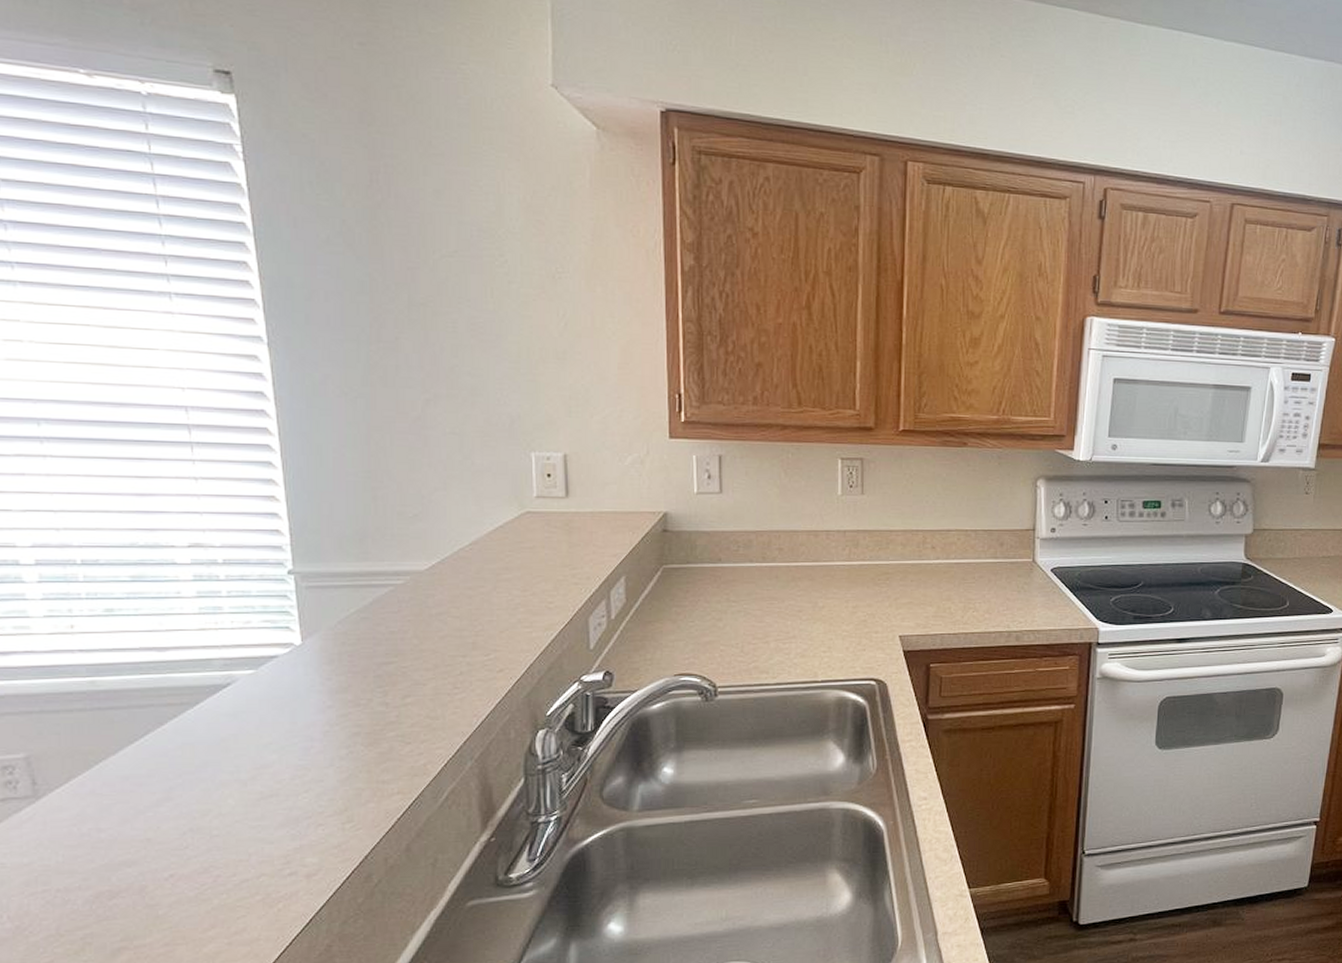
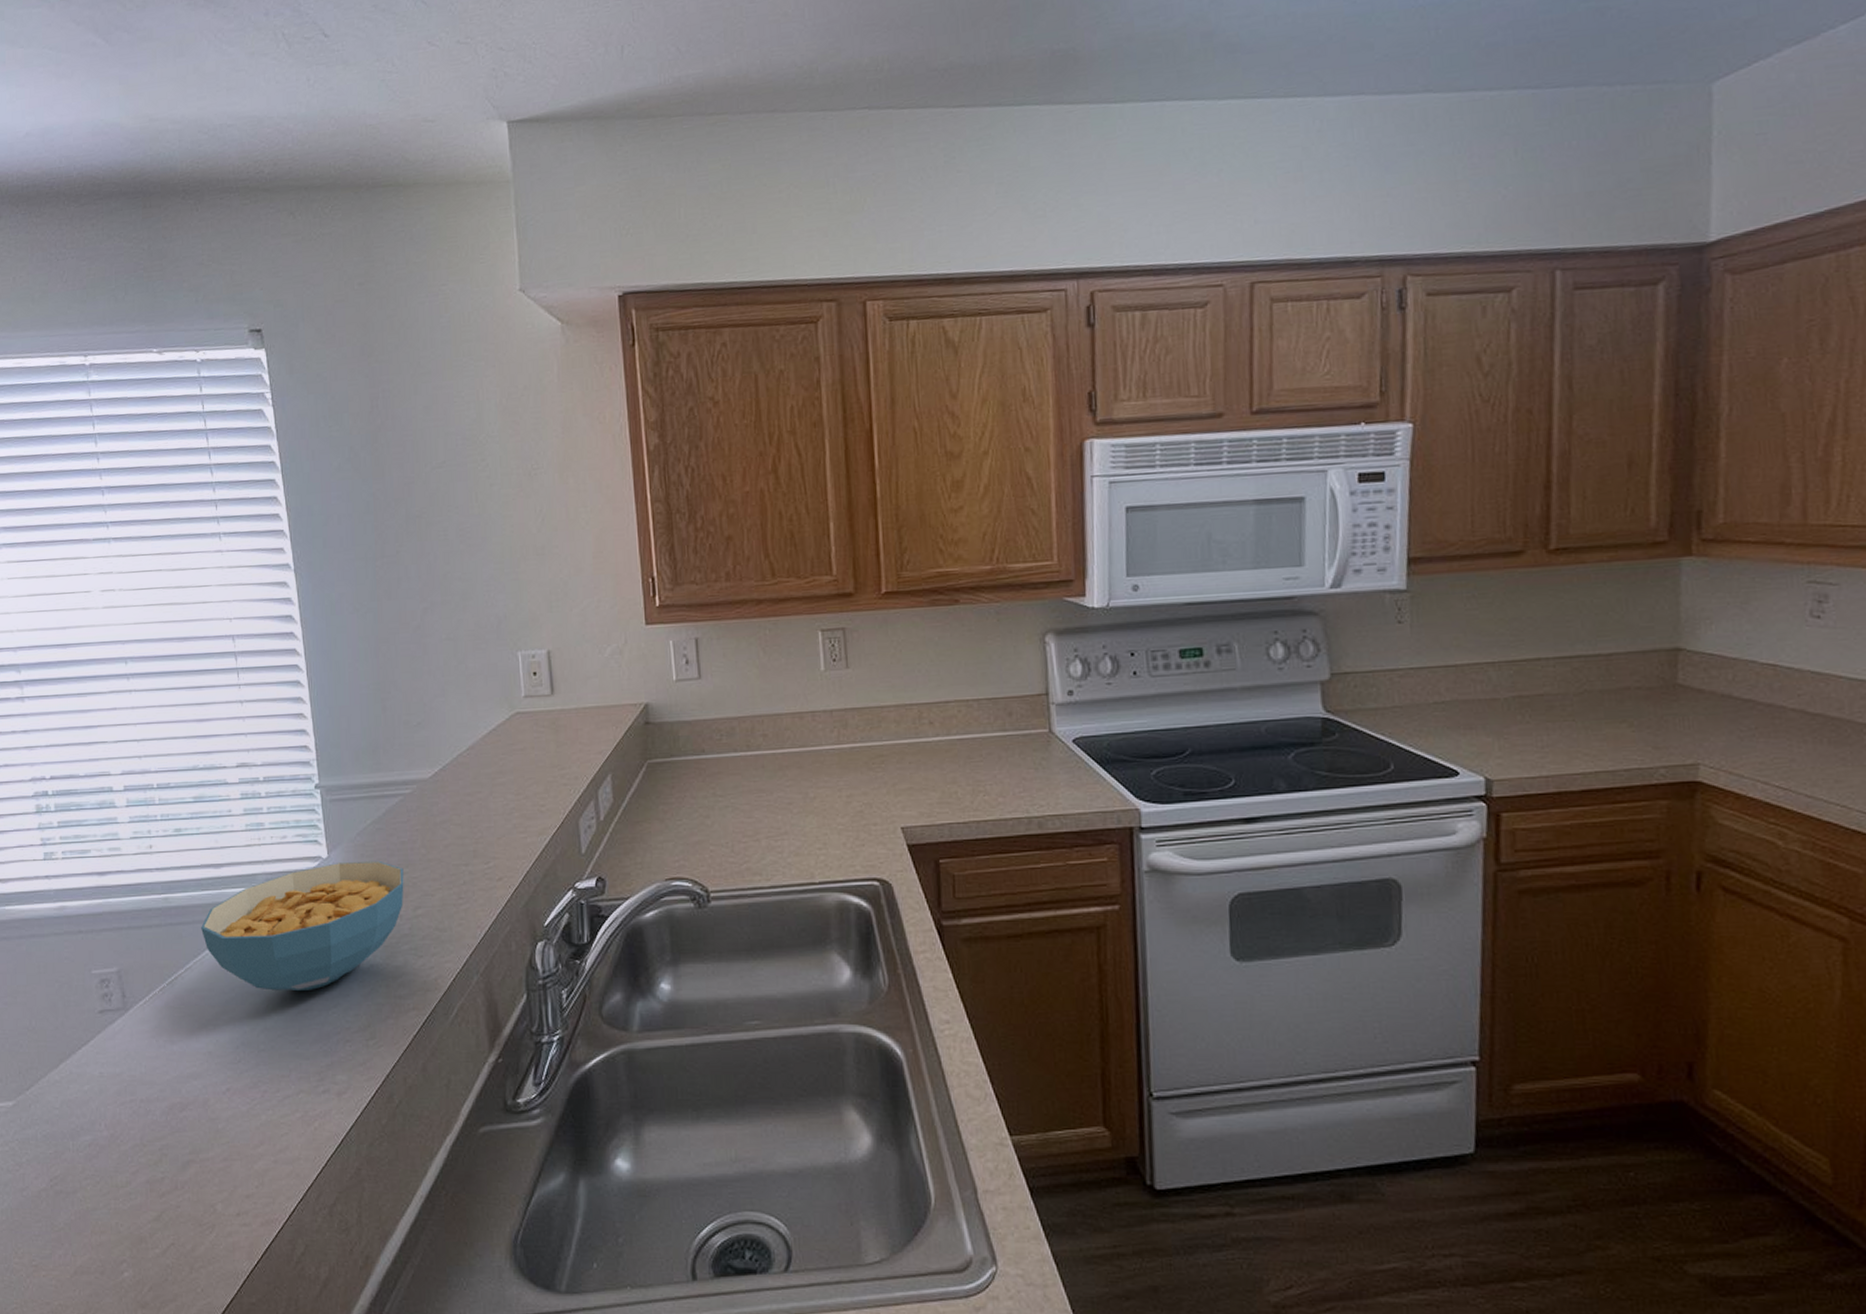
cereal bowl: none [139,649,392,778] -> present [201,860,404,992]

